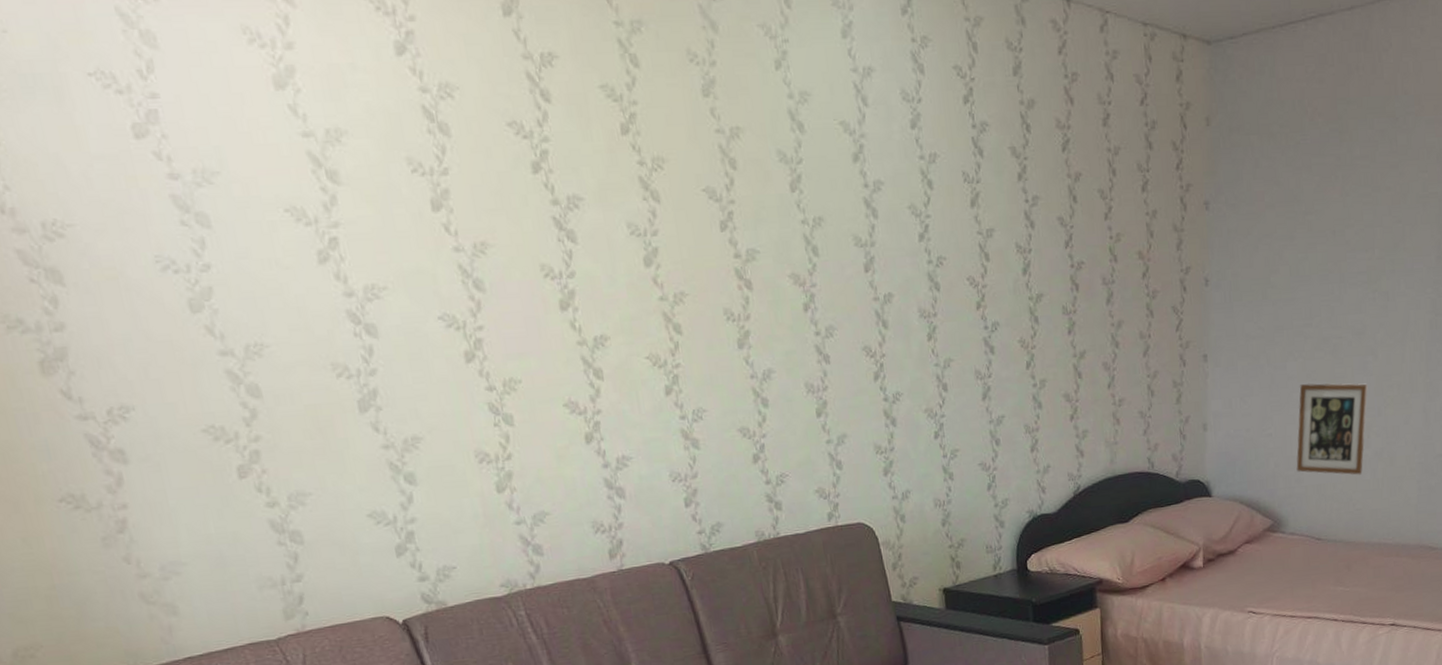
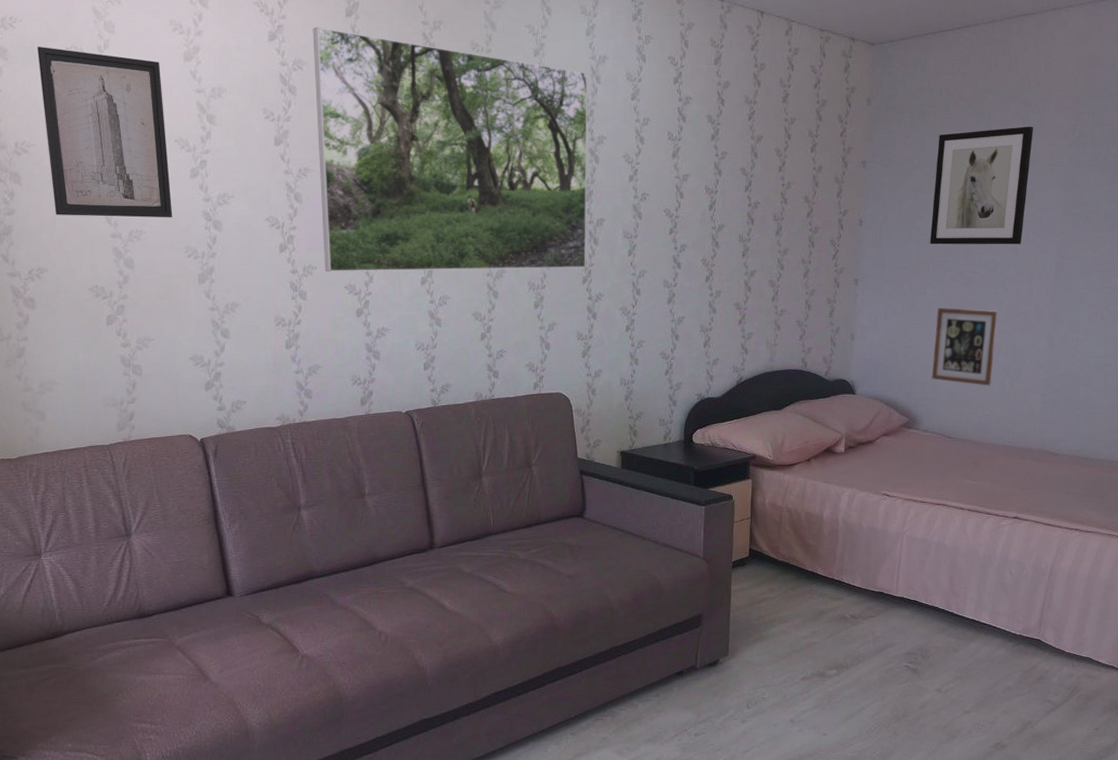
wall art: none [42,72,304,328] -> present [37,47,173,218]
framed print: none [458,31,876,387] -> present [313,26,588,273]
wall art: none [1288,147,1403,306] -> present [930,126,1034,245]

